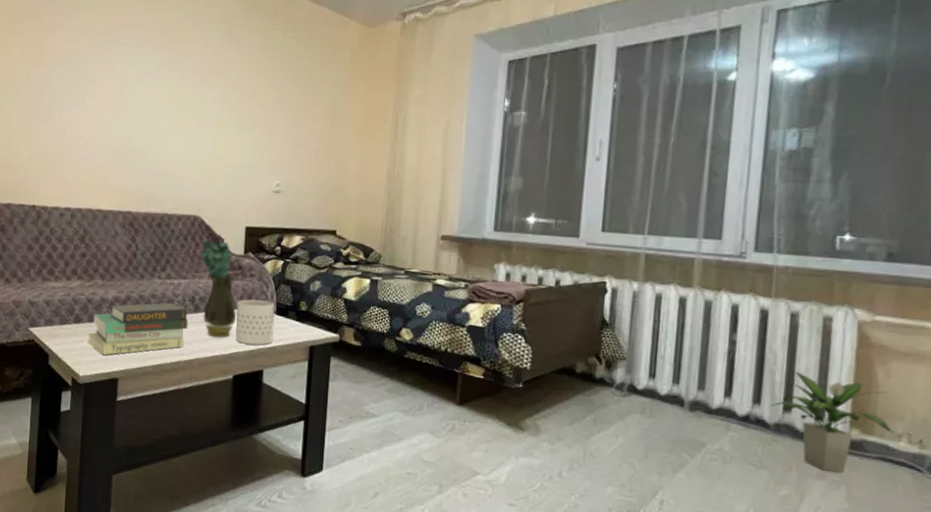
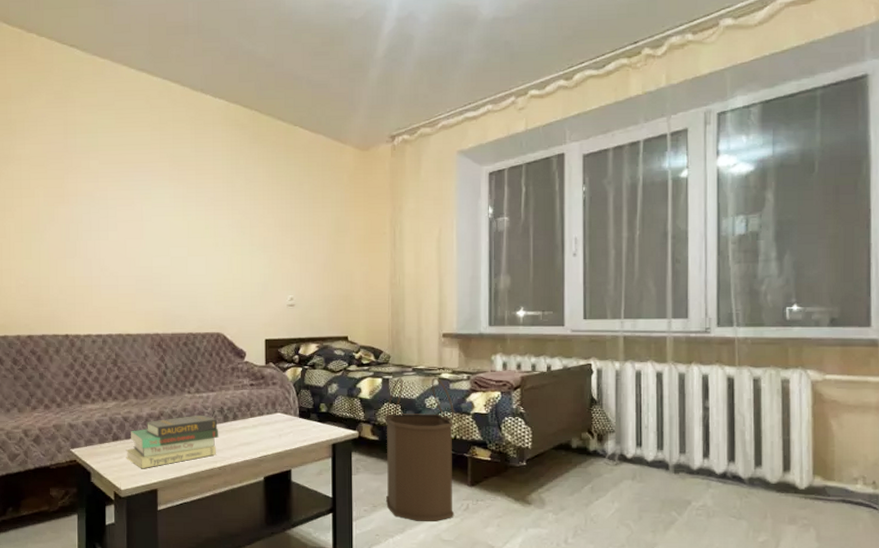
vase: present [200,235,236,337] -> none [225,350,262,442]
mug: present [235,299,276,345] -> none [262,406,298,447]
basket: none [364,279,448,440] -> present [385,377,455,521]
potted plant: present [770,372,894,472] -> none [743,430,851,516]

